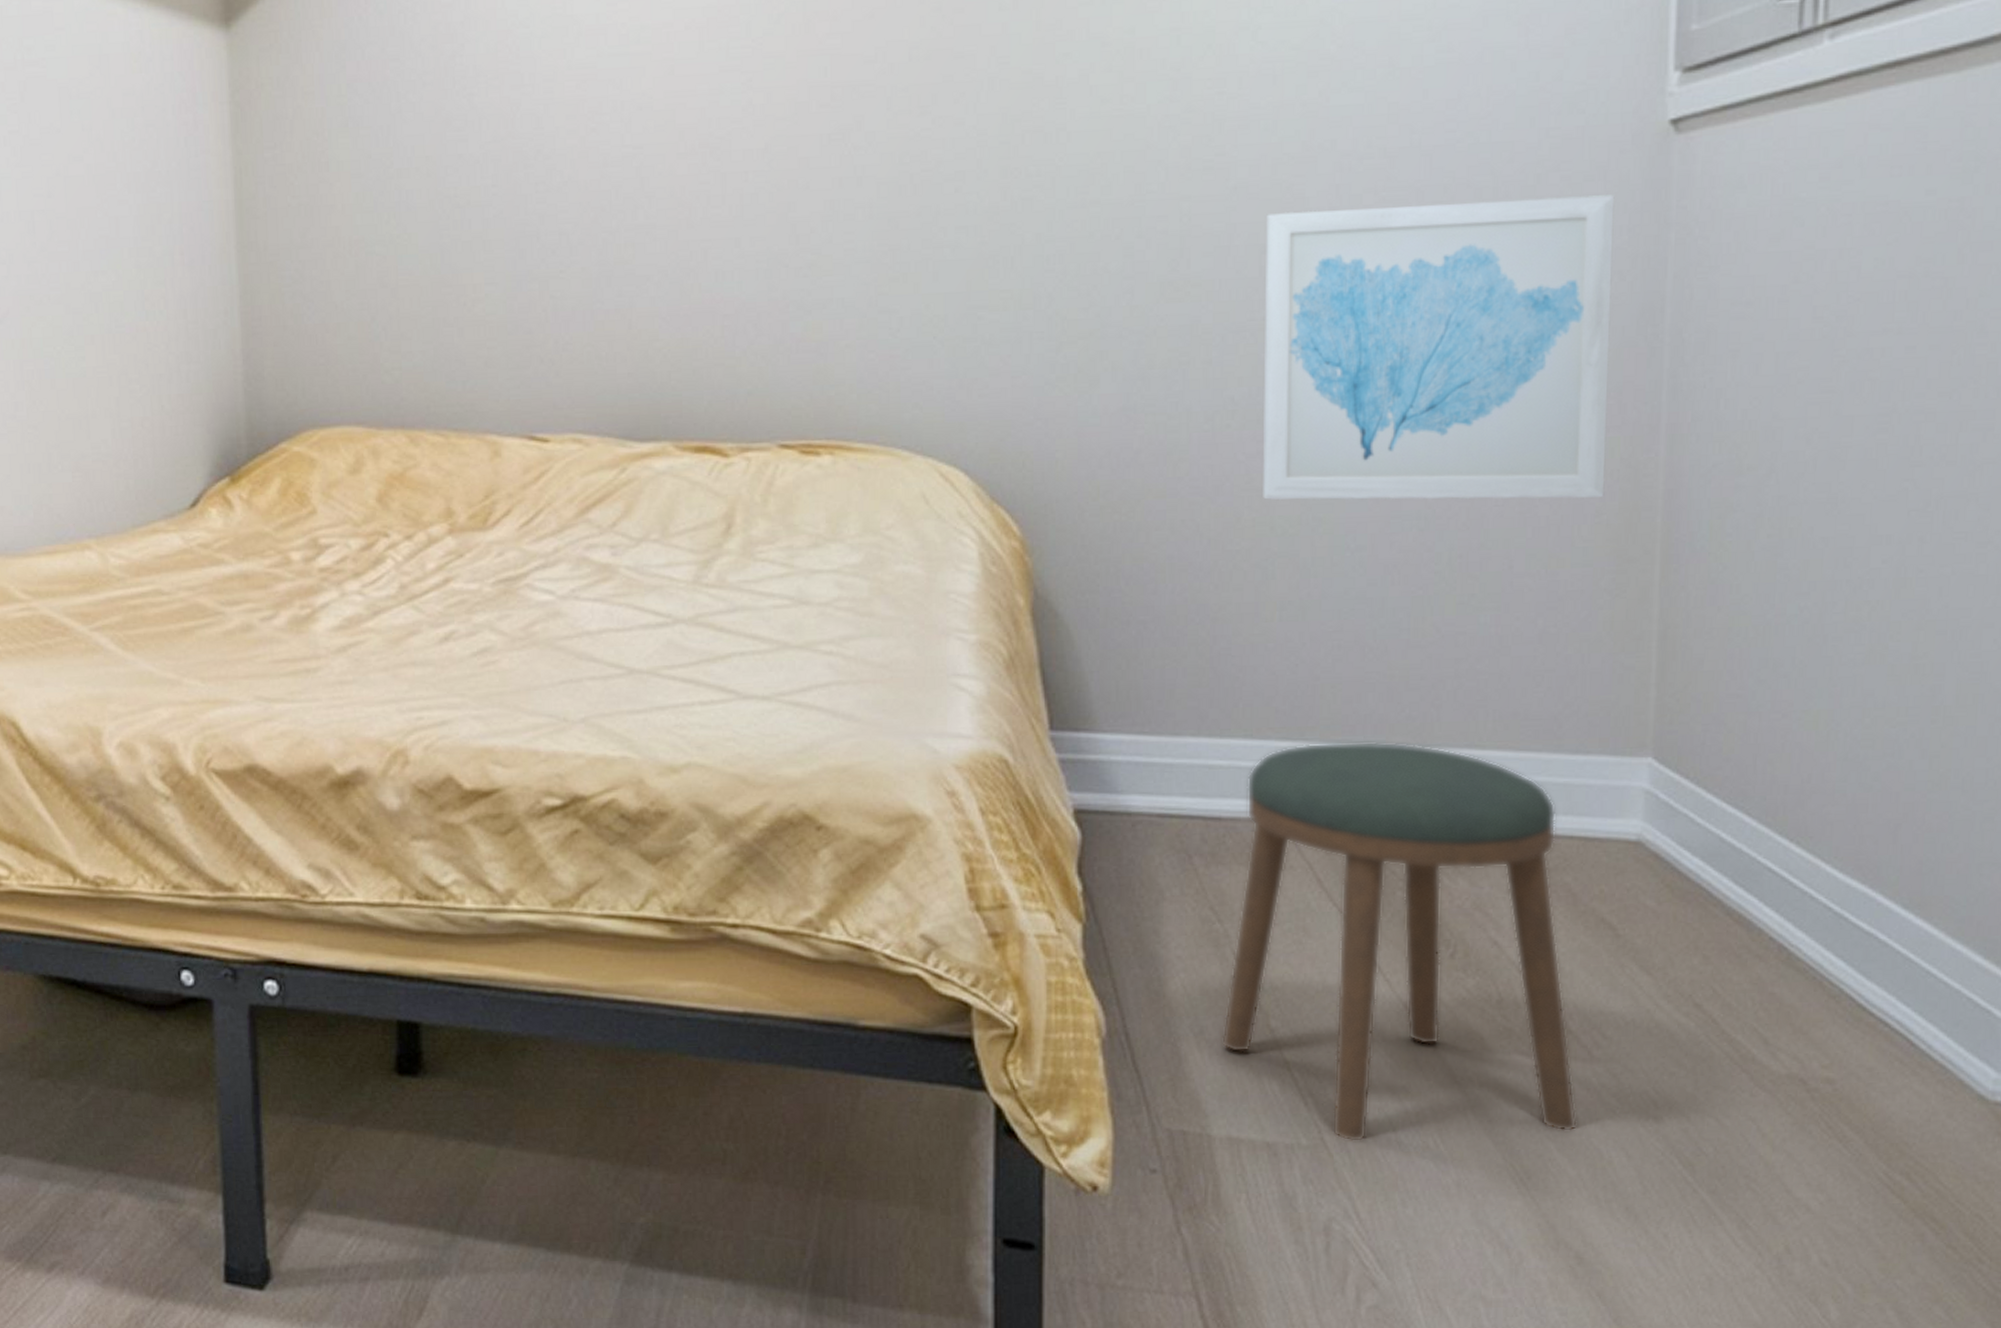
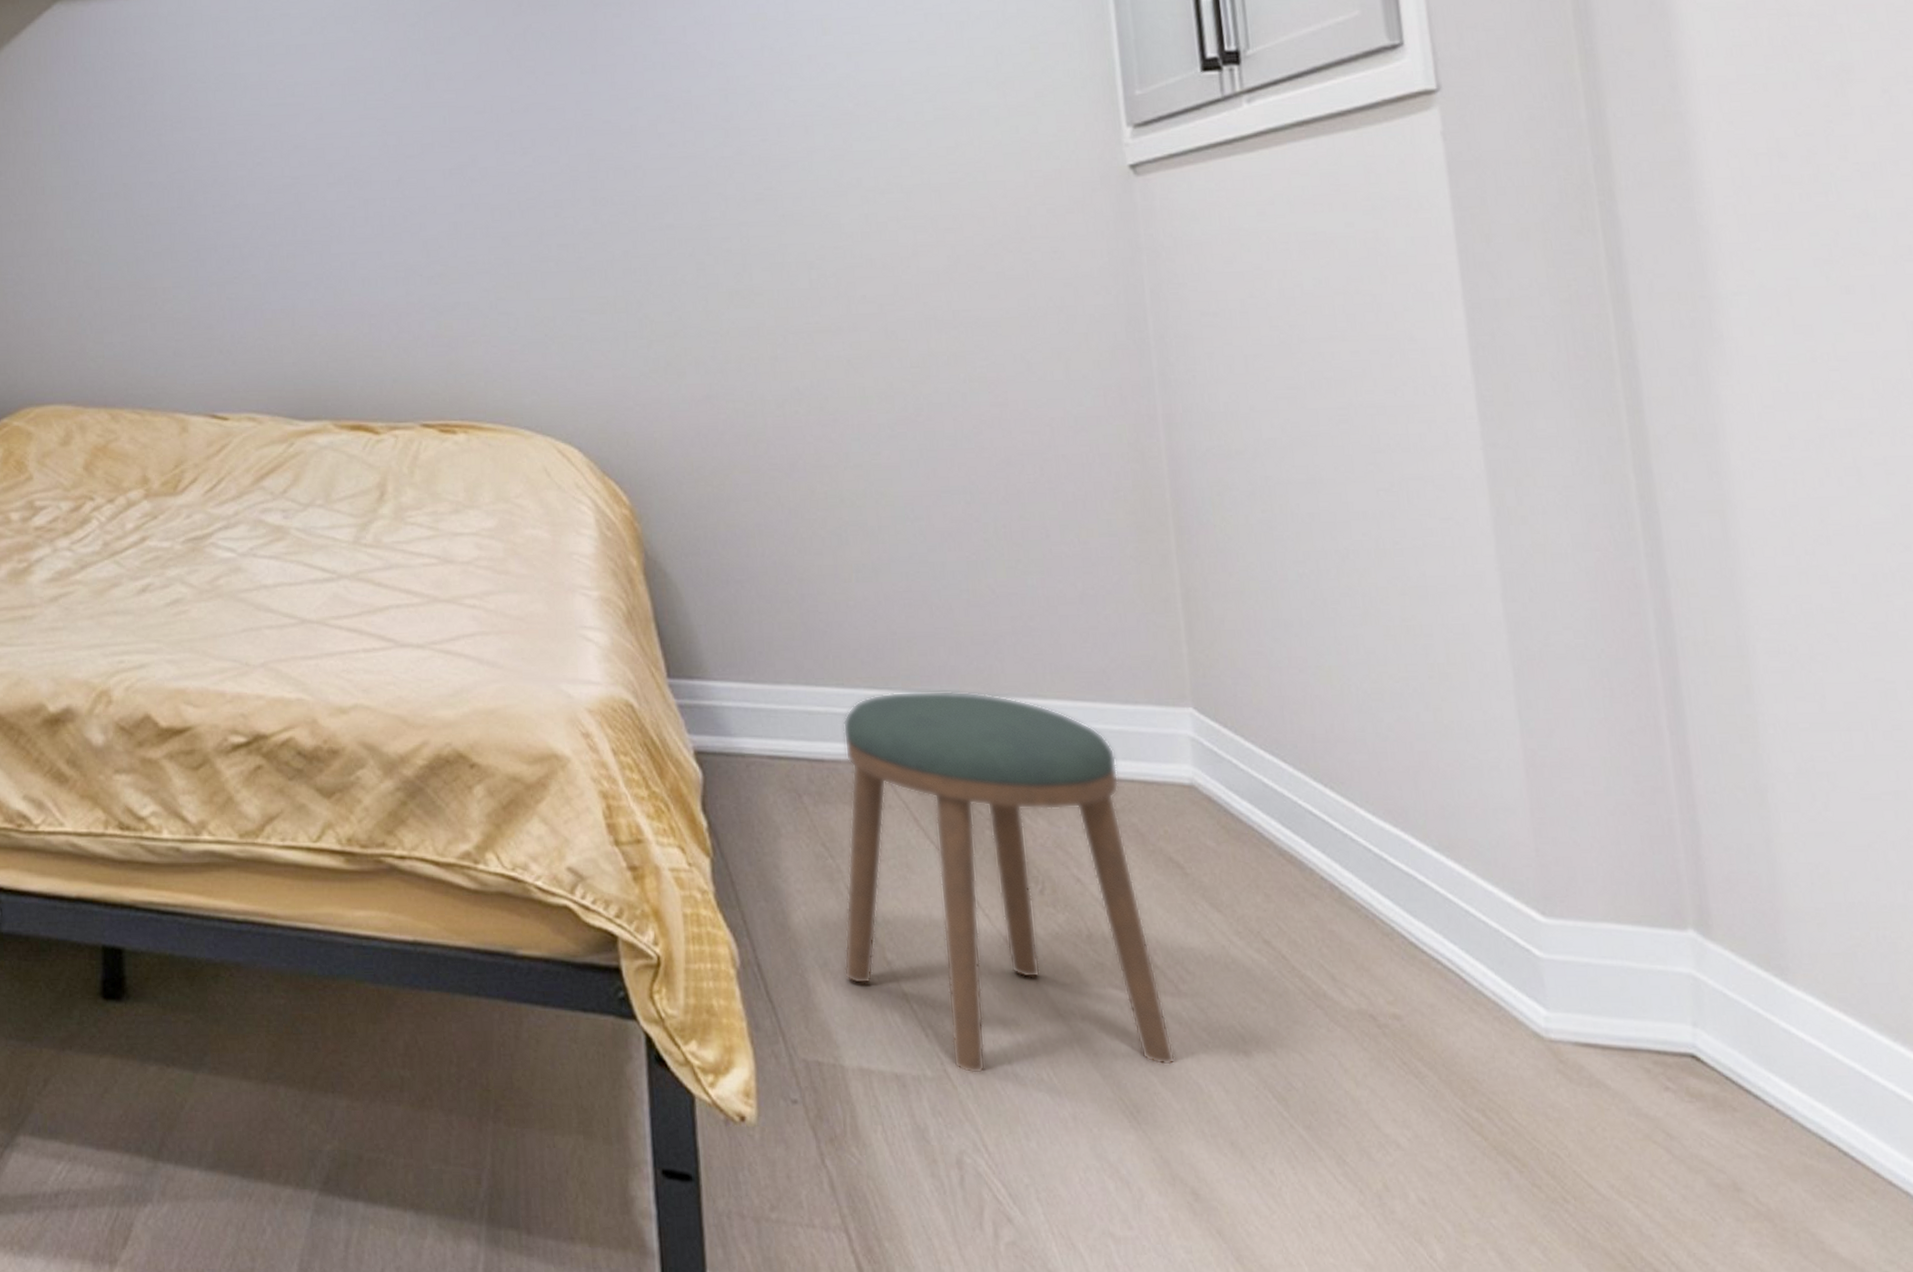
wall art: present [1263,195,1615,500] -> none [811,224,1119,478]

